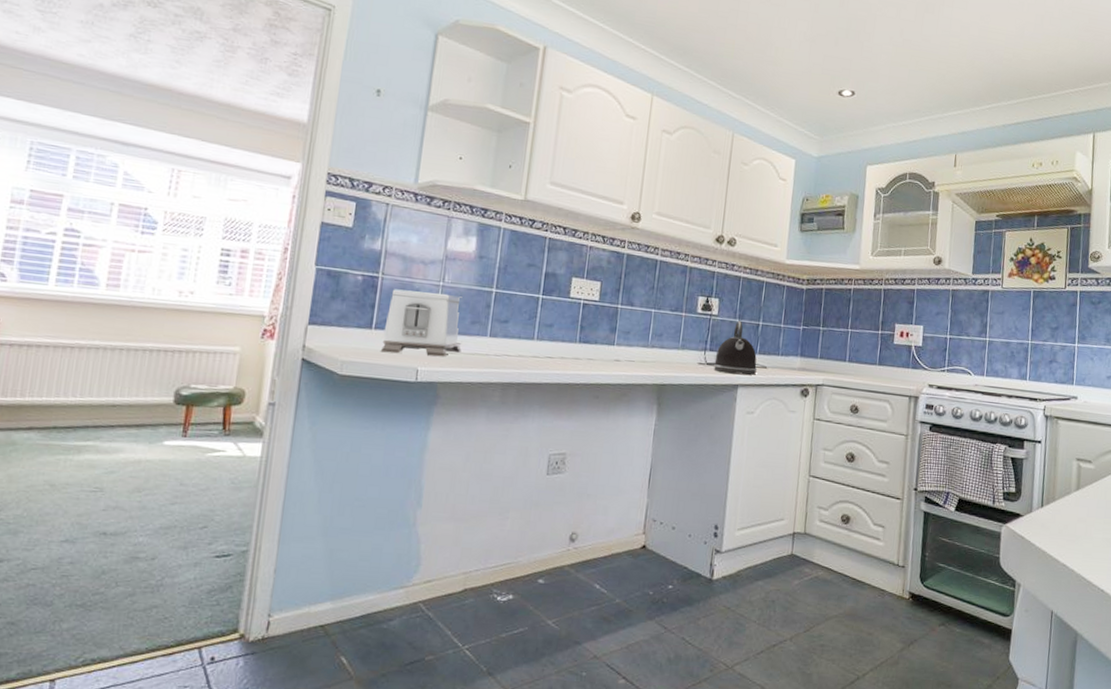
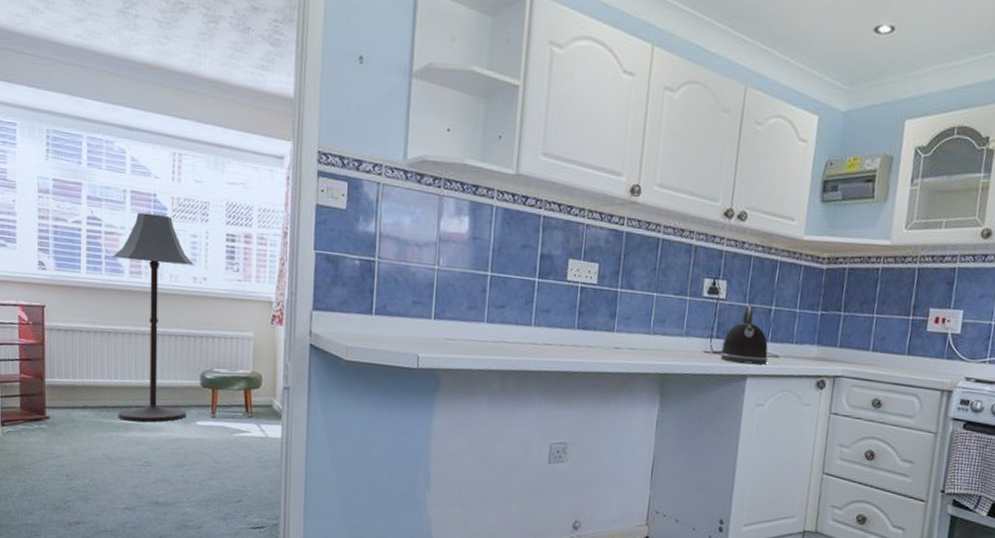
floor lamp: none [70,225,182,444] -> present [112,212,194,422]
toaster: present [380,289,463,357] -> none [381,273,460,344]

